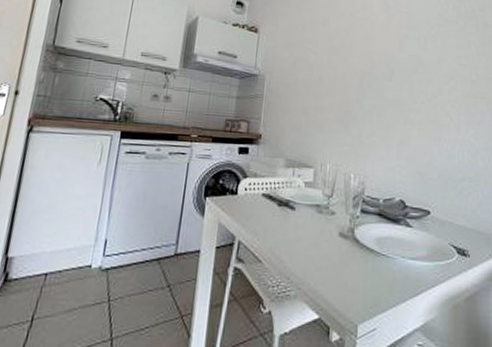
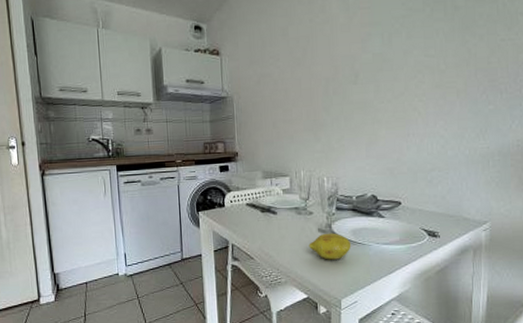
fruit: none [327,238,374,273] -> present [309,233,351,260]

